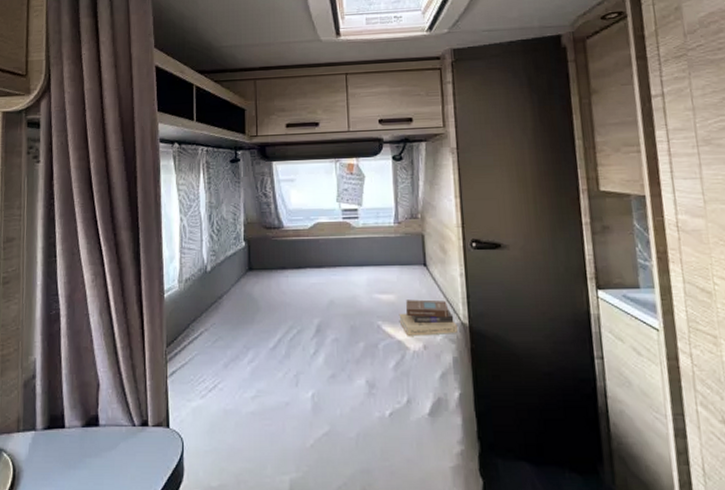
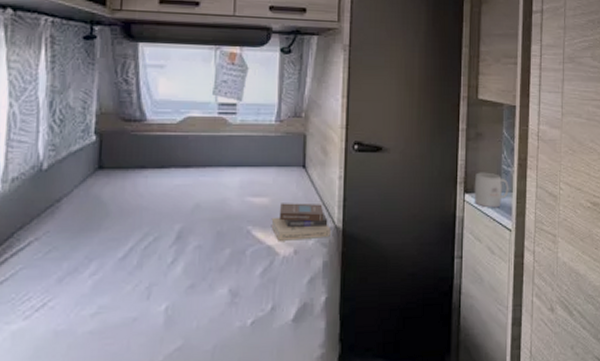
mug: none [606,267,650,305] -> present [474,172,509,208]

